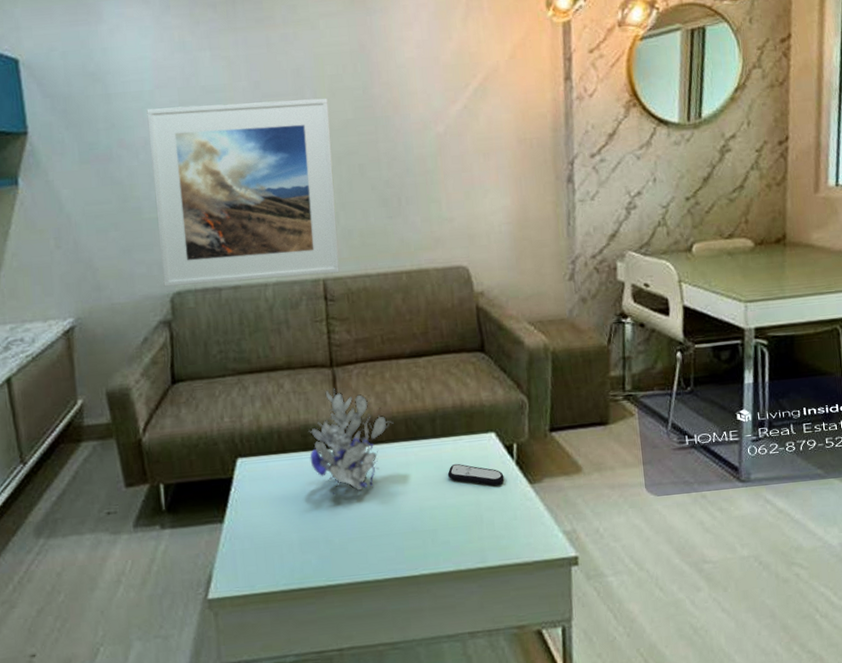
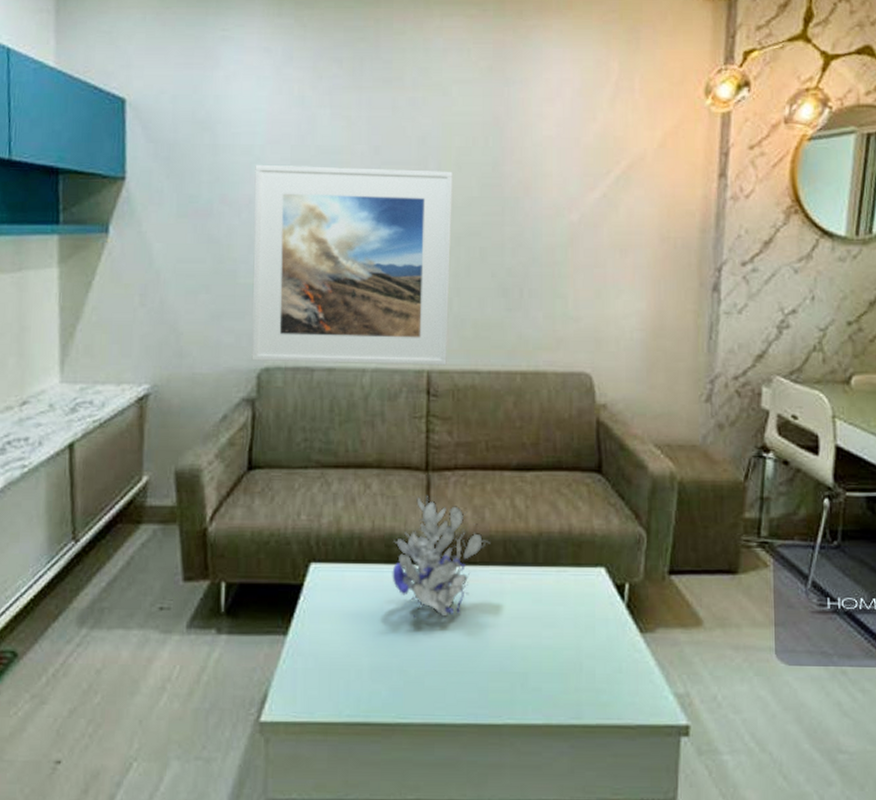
remote control: present [447,463,504,487] -> none [546,598,611,631]

